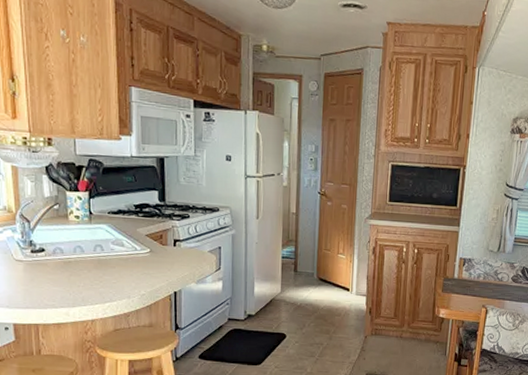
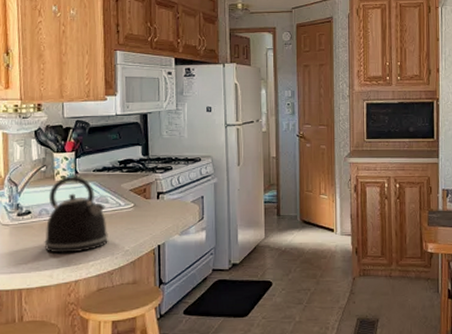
kettle: none [59,216,124,293] -> present [44,176,108,253]

